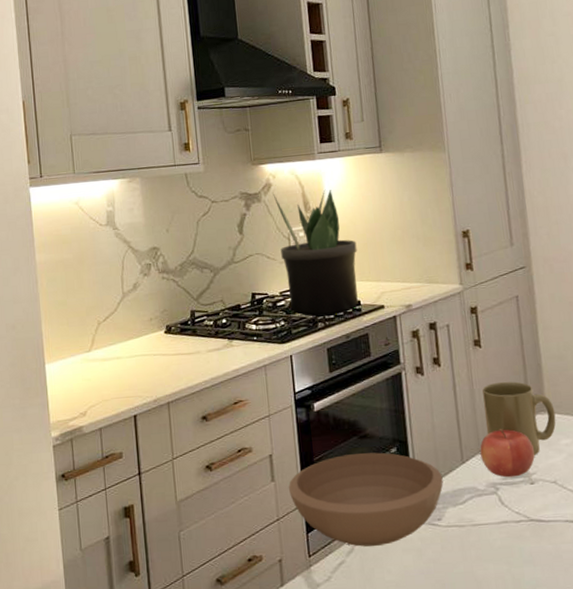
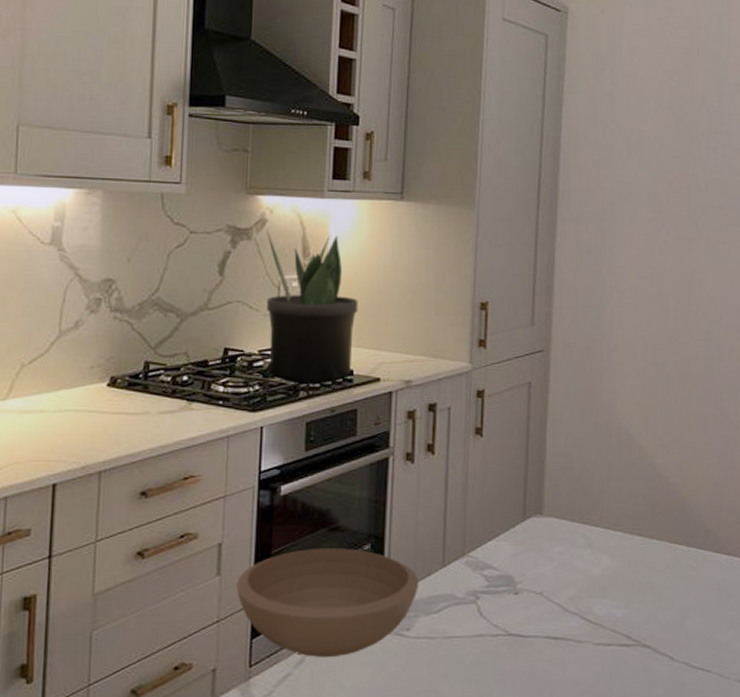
fruit: present [480,429,535,478] -> none [465,530,523,586]
cup: present [482,381,556,455] -> none [475,477,552,562]

